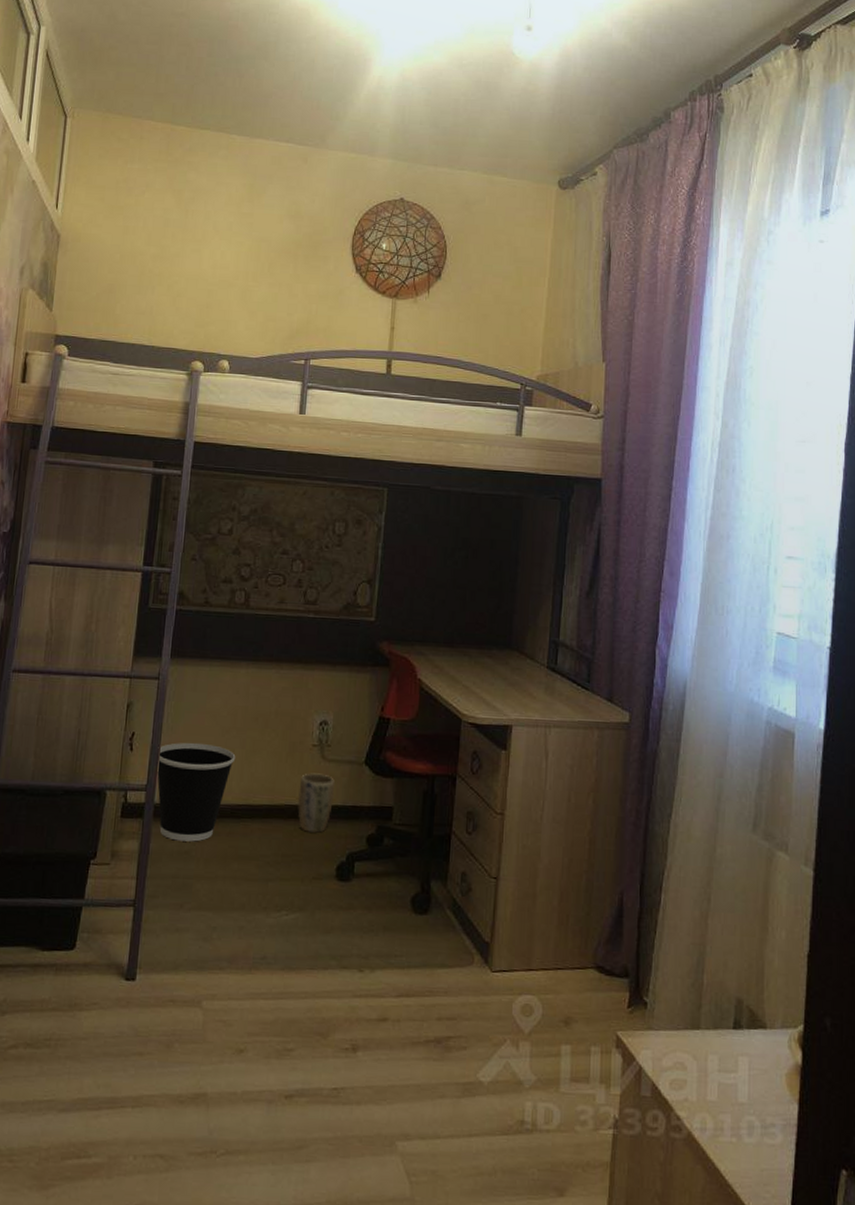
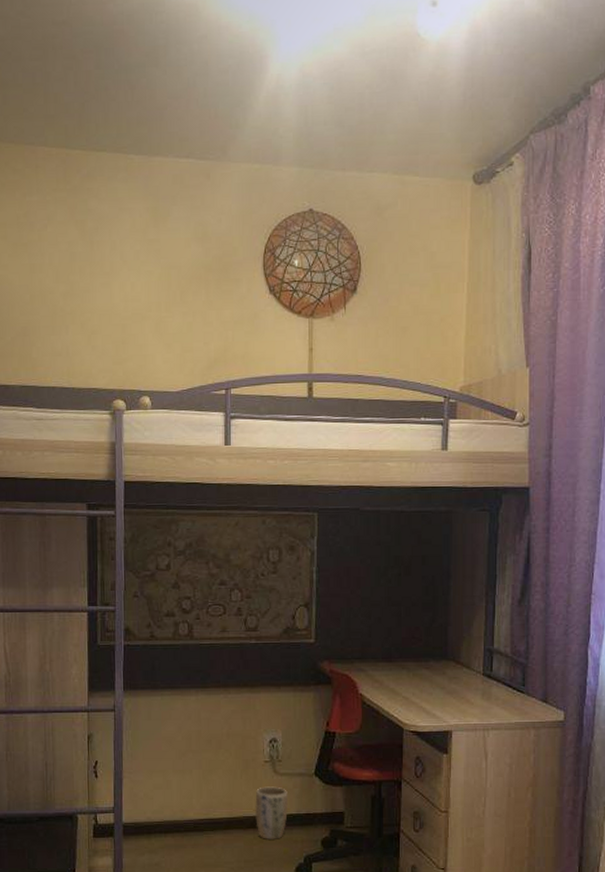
wastebasket: present [156,742,236,842] -> none [121,766,194,855]

